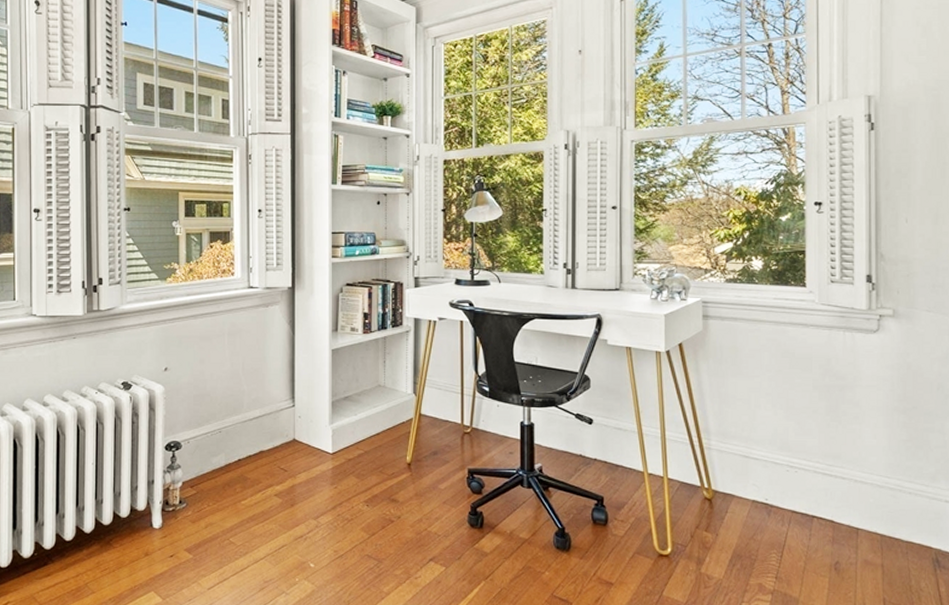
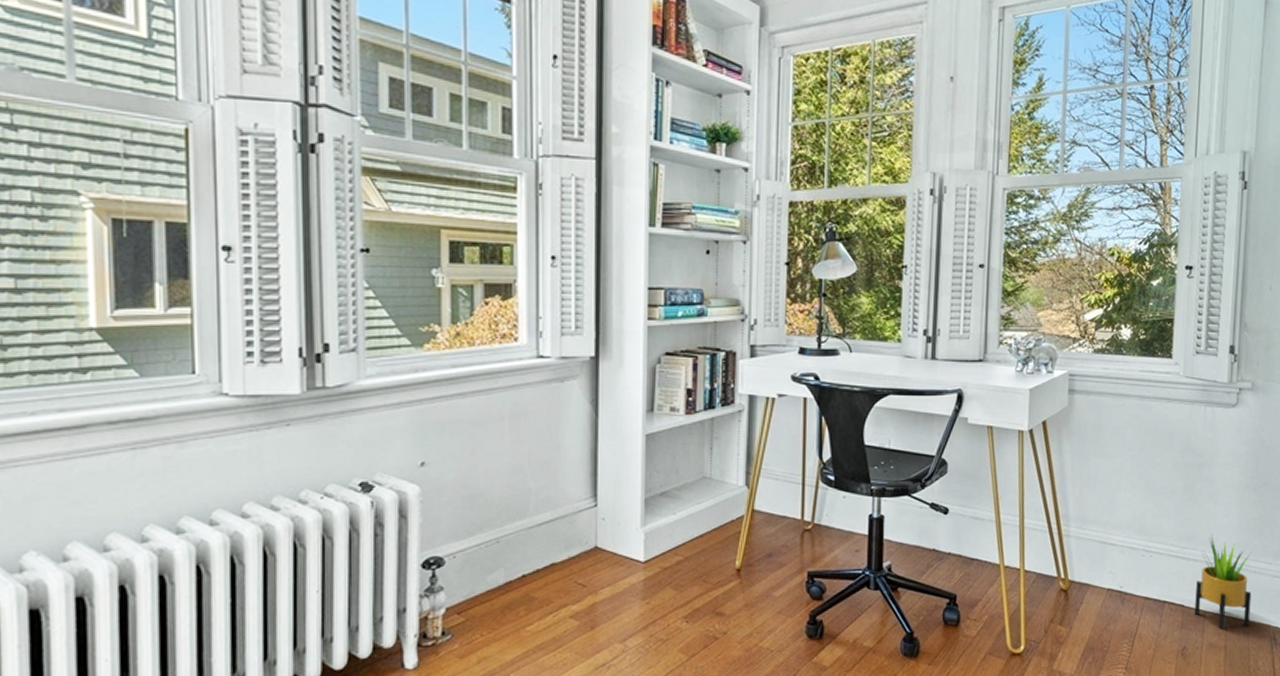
potted plant: none [846,454,908,547] -> present [1194,535,1252,629]

